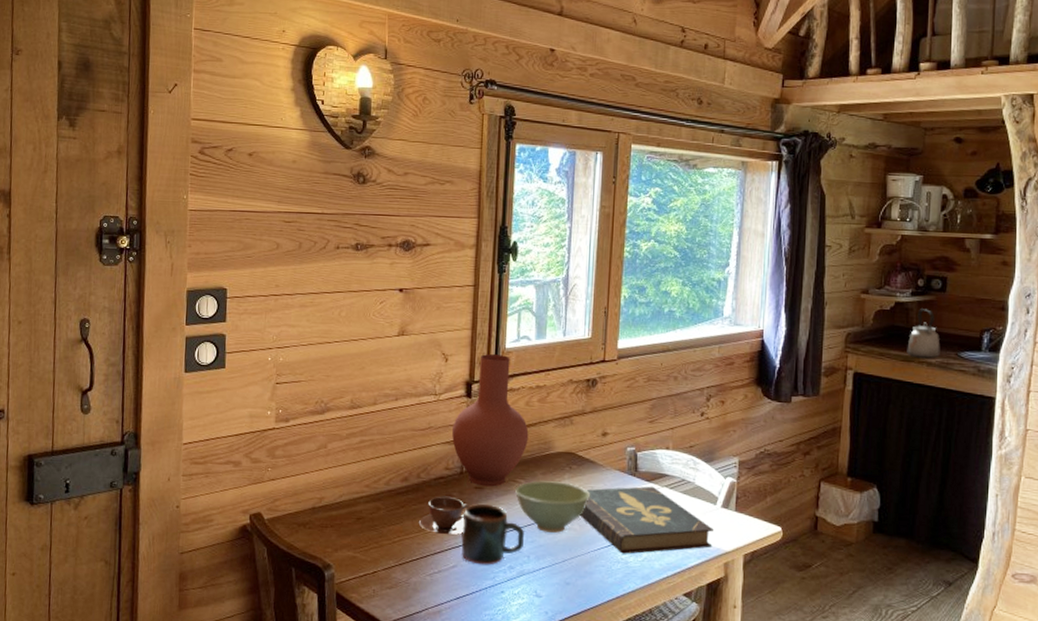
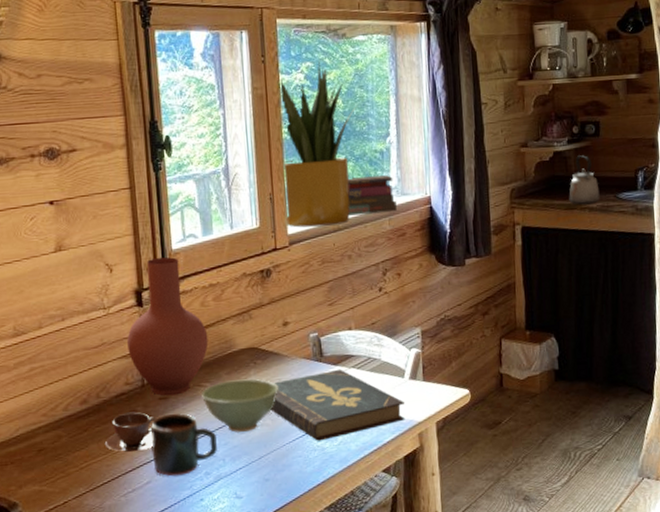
planter: none [617,188,698,346] -> present [279,61,355,228]
books: none [679,302,728,341] -> present [347,175,397,216]

